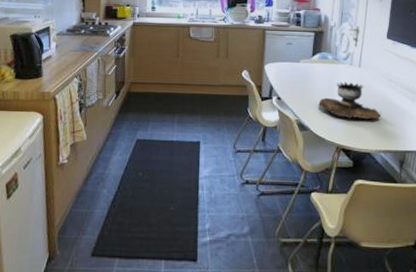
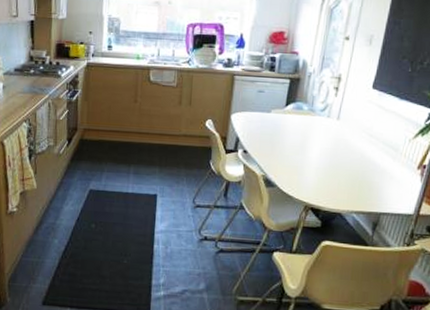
brazier: present [318,82,382,120] -> none [288,135,358,178]

